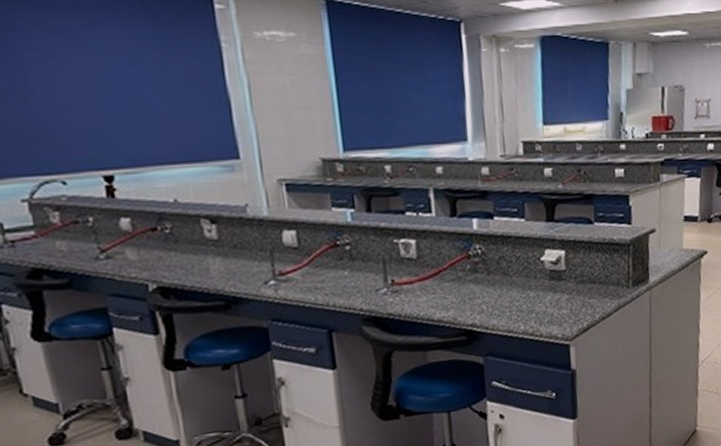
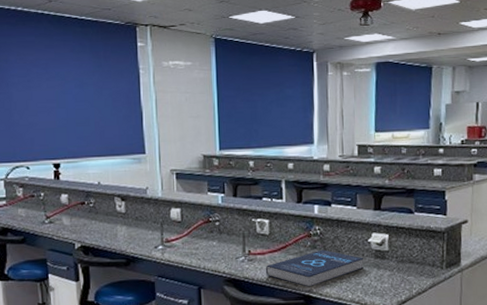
book: none [415,273,537,320] -> present [265,249,364,287]

